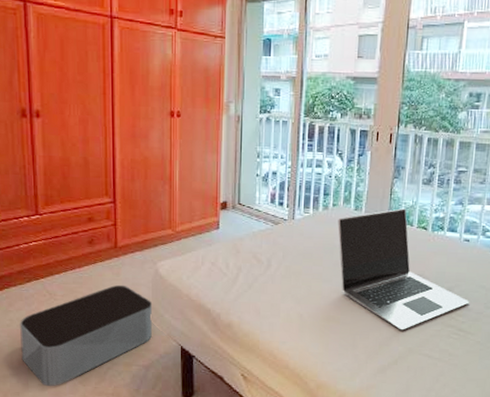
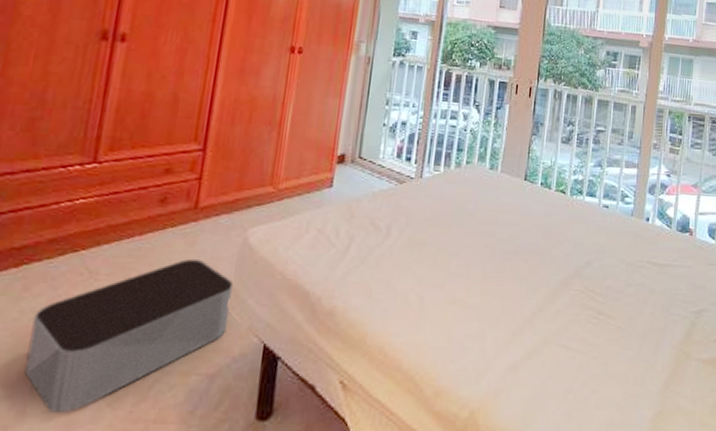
laptop: present [337,208,470,330] -> none [470,169,610,315]

